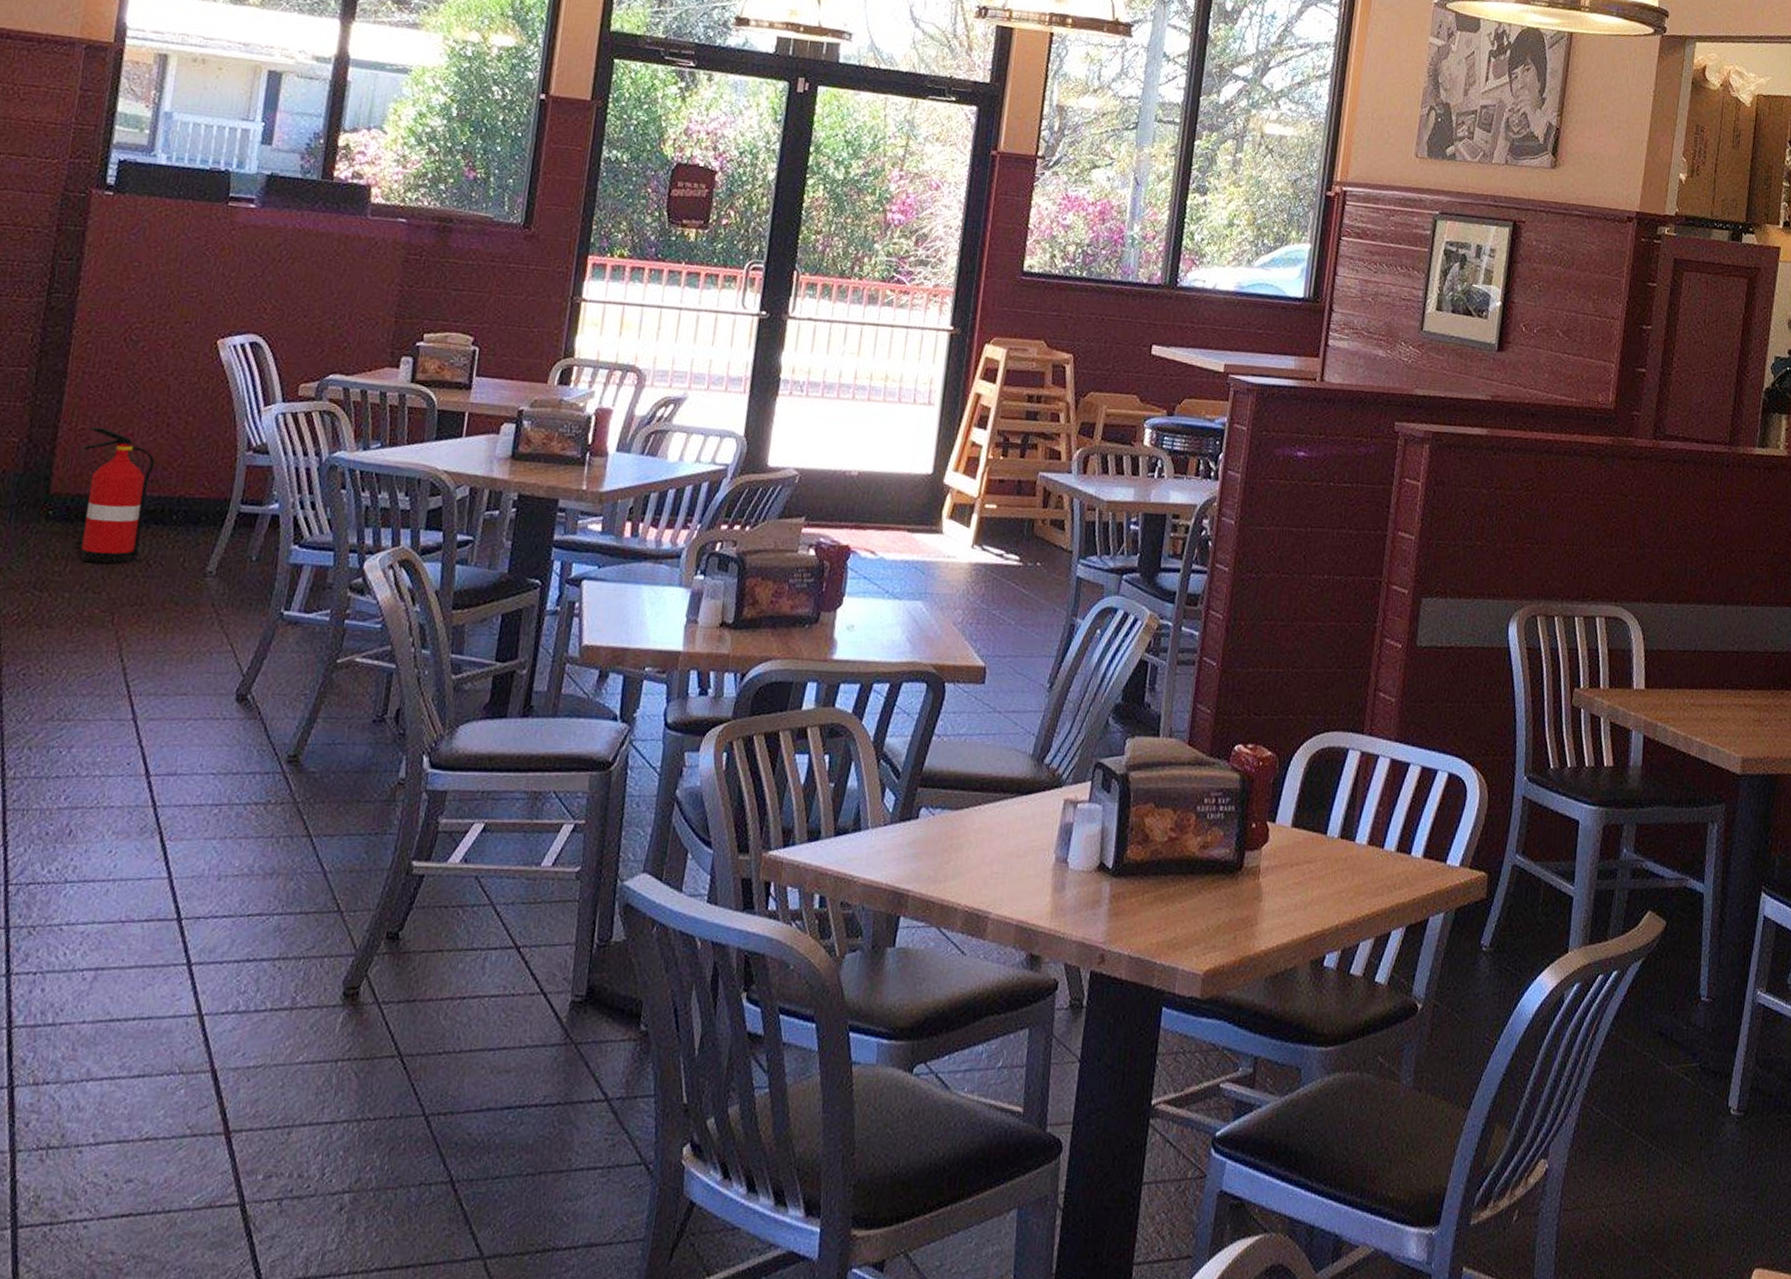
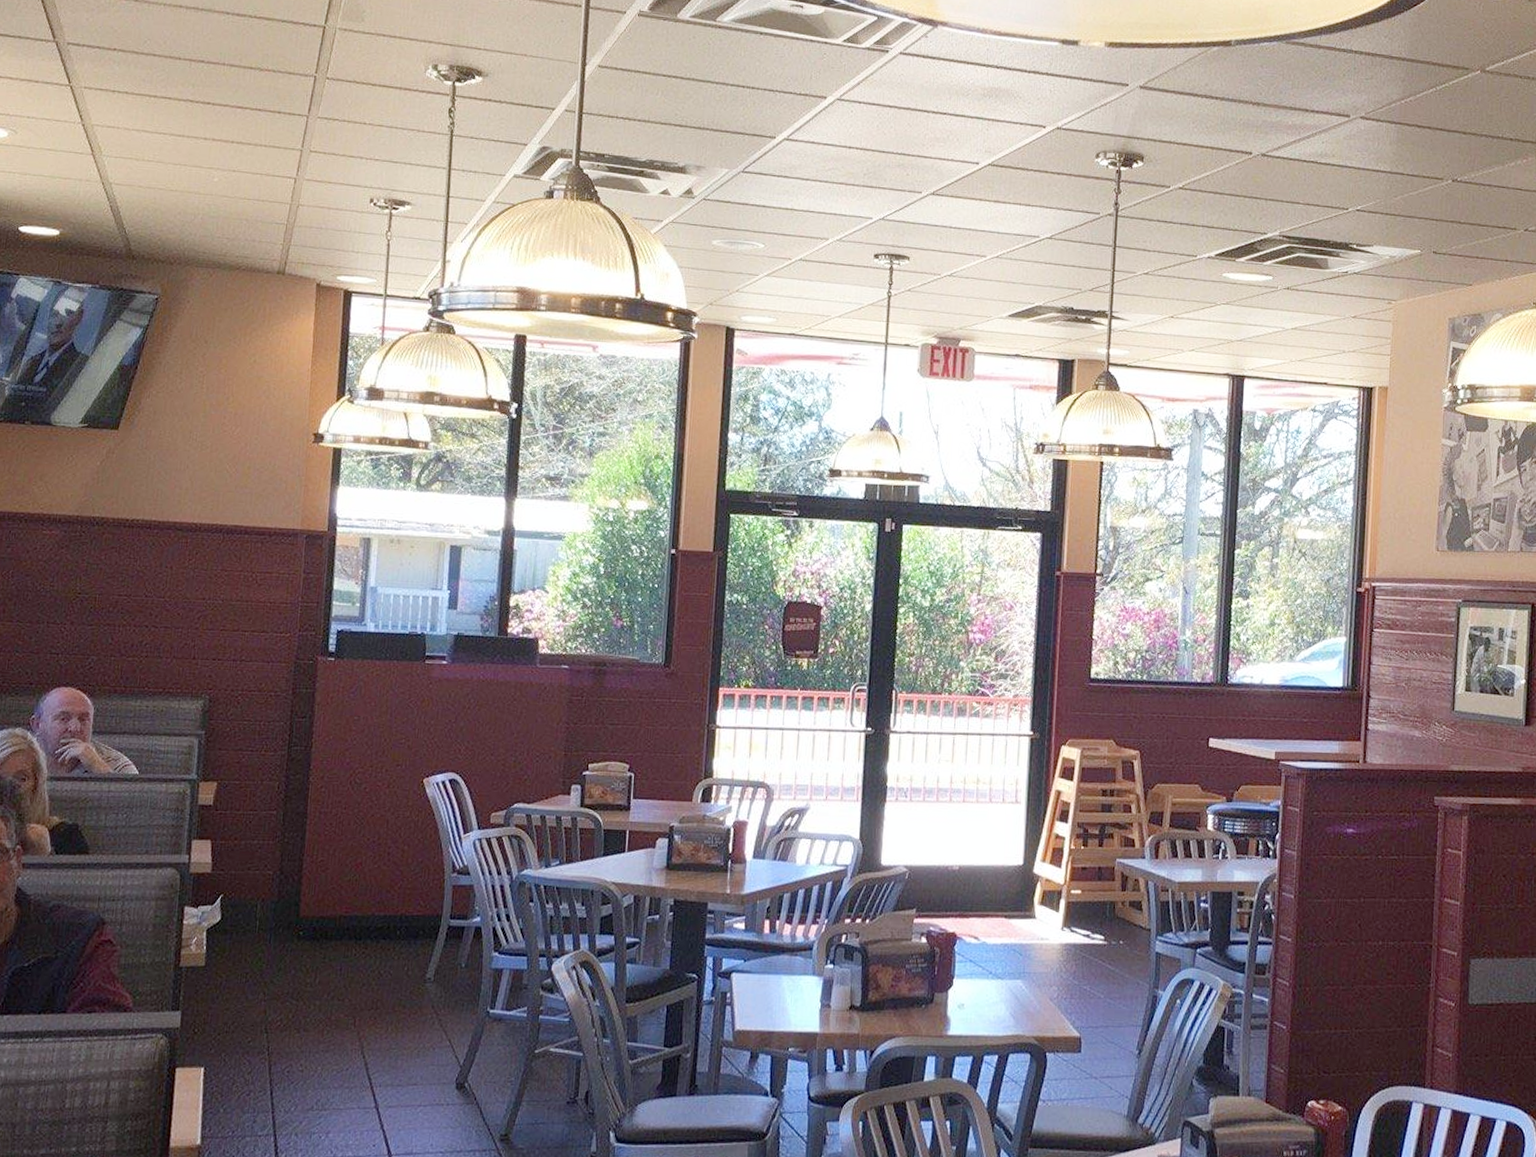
fire extinguisher: present [79,427,155,565] -> none [324,859,380,975]

